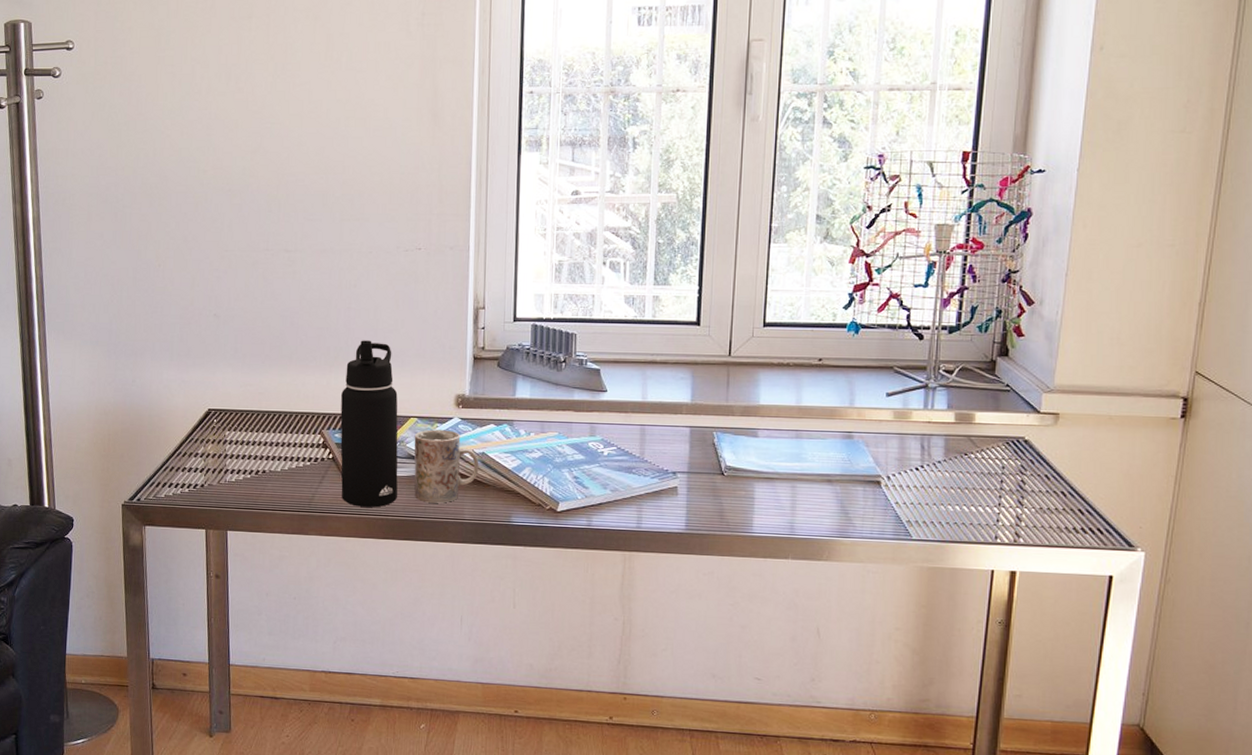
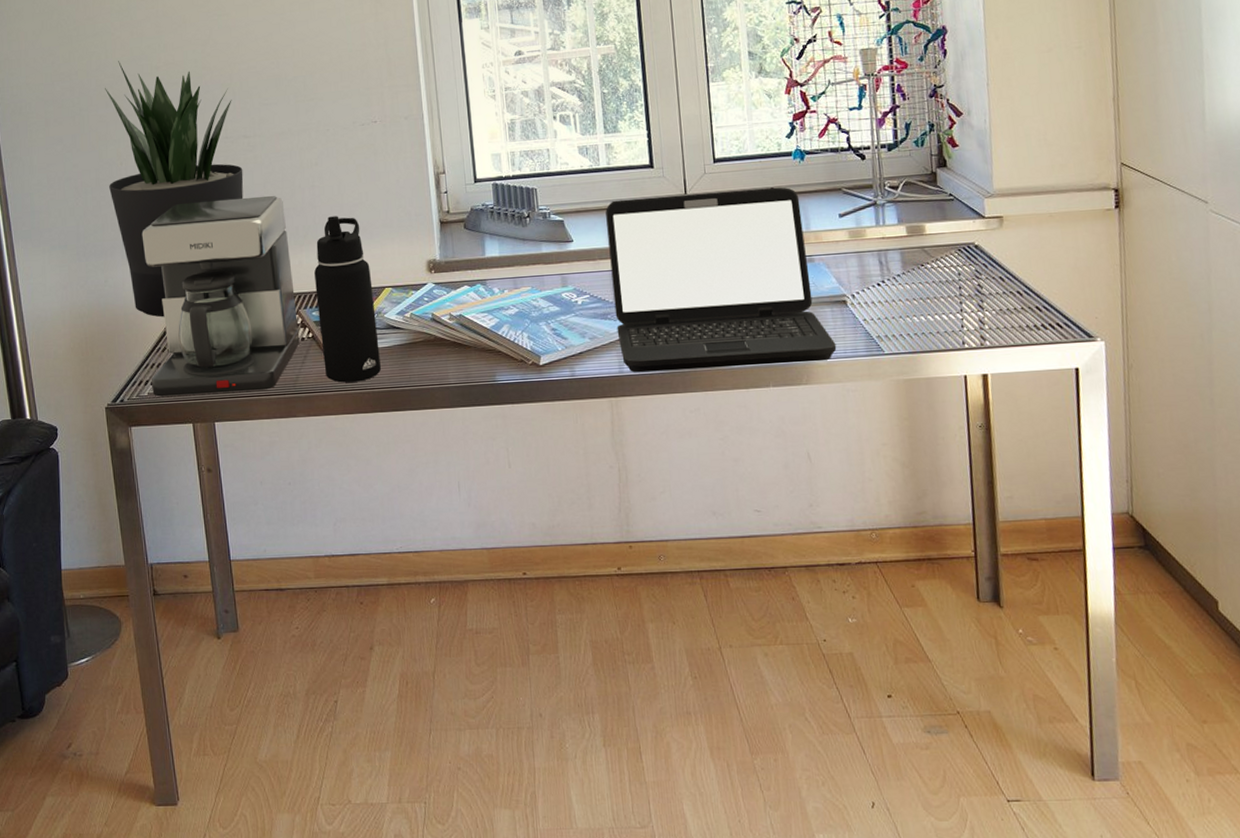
planter: none [145,160,281,423] -> present [105,61,244,318]
coffee maker: none [168,311,320,505] -> present [141,195,300,397]
mug: present [414,429,479,503] -> none [391,296,459,371]
laptop: none [640,354,863,539] -> present [605,187,837,373]

